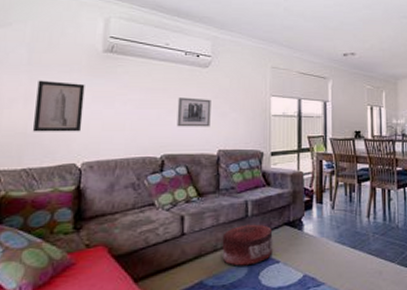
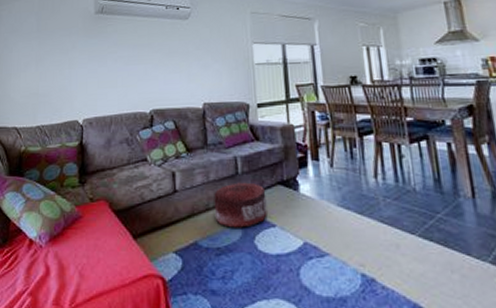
wall art: present [32,80,85,132] -> none [43,44,82,92]
wall art: present [176,97,211,127] -> none [162,51,194,81]

